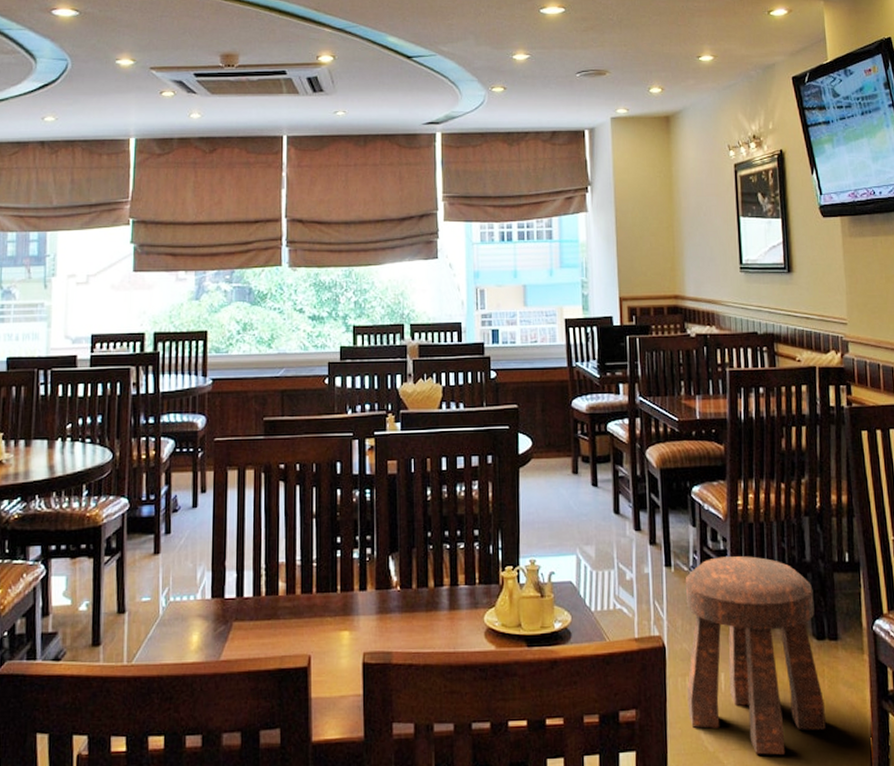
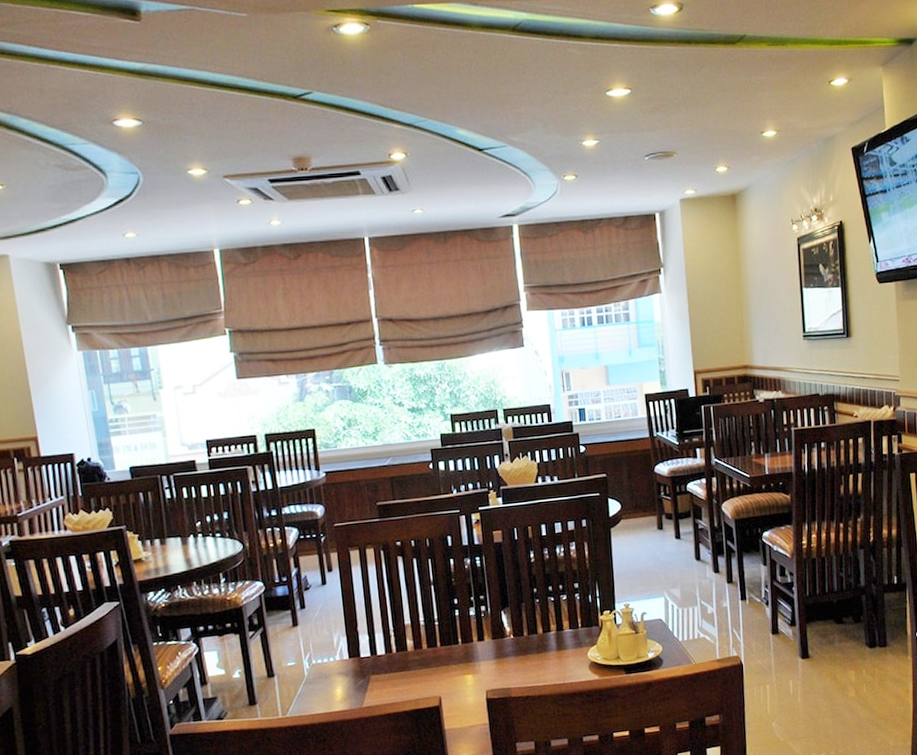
stool: present [685,556,826,755] -> none [758,585,876,740]

